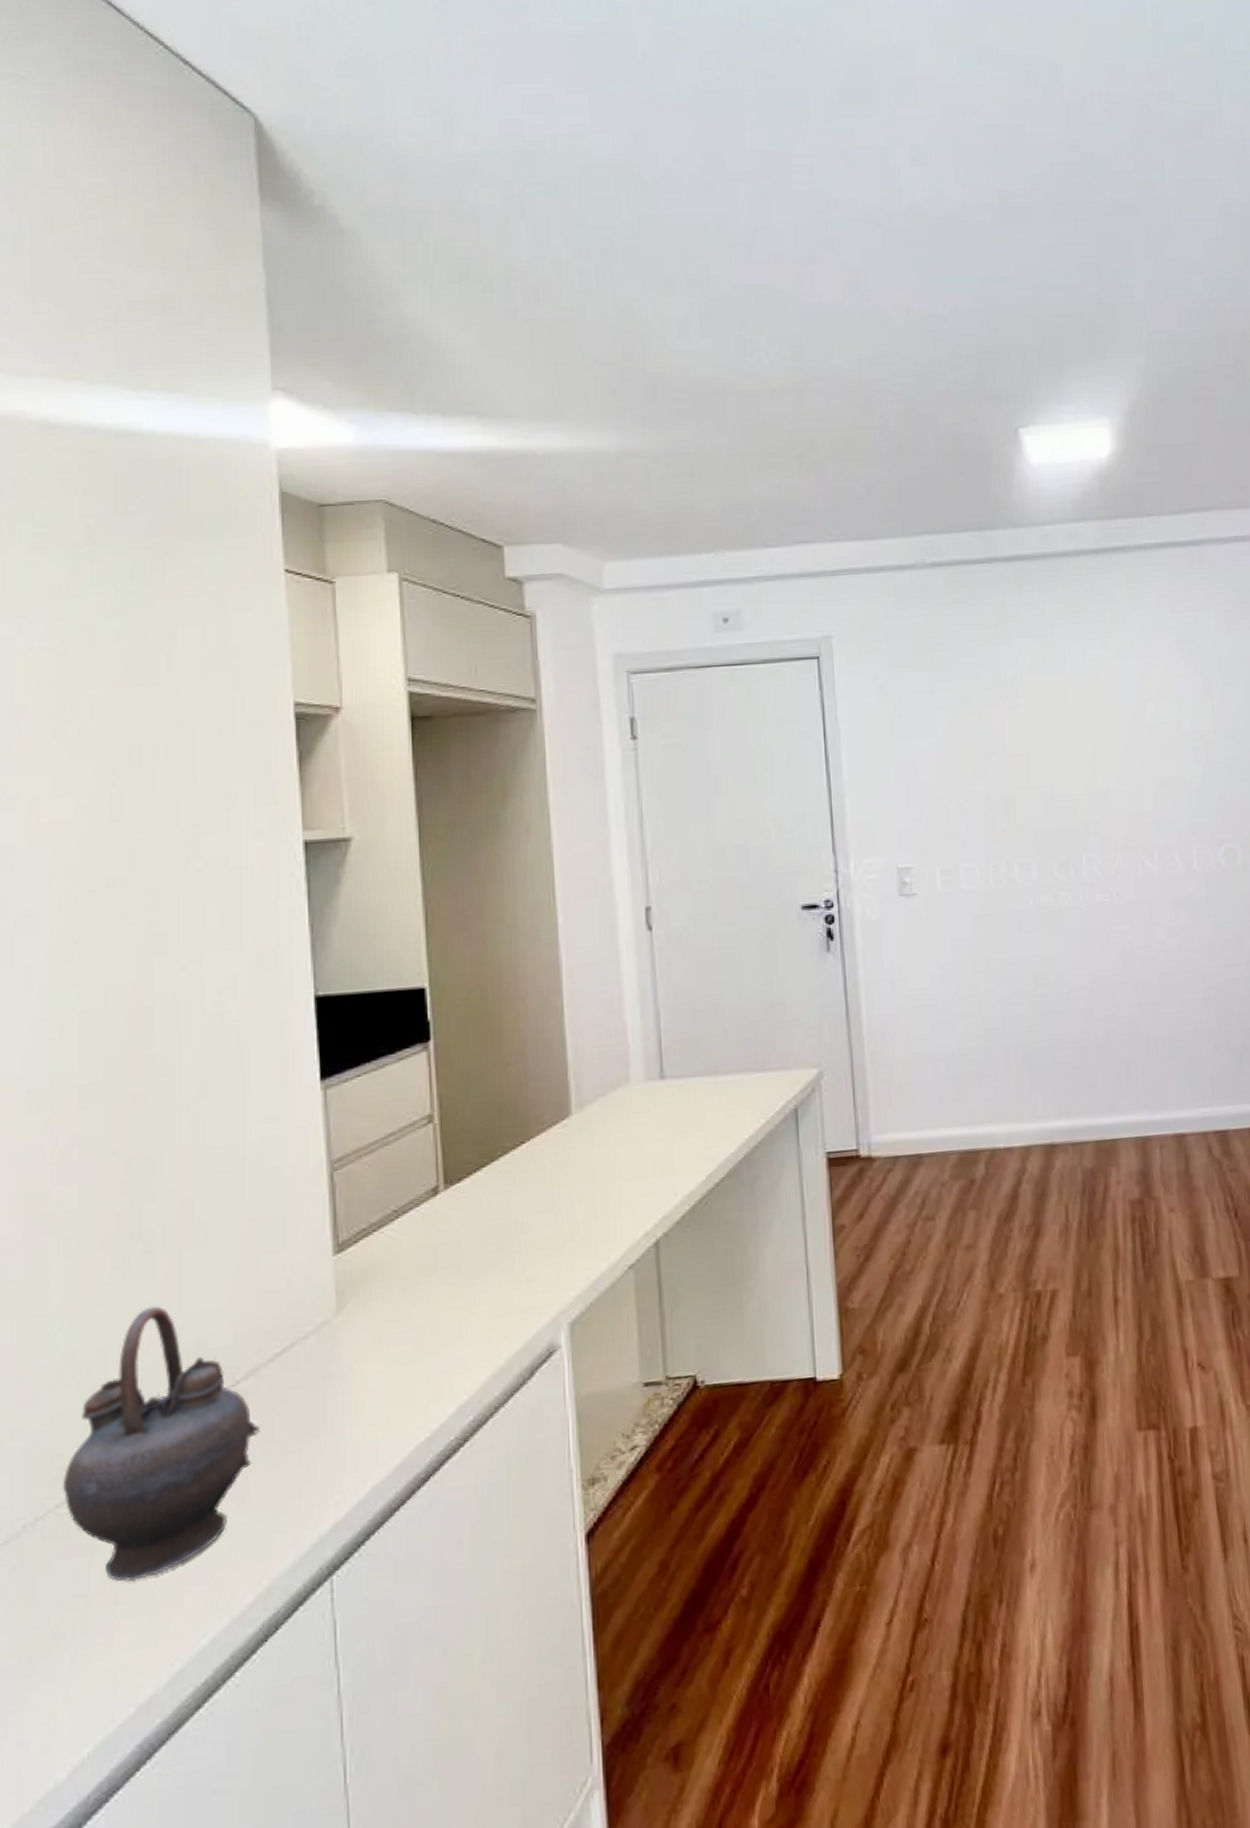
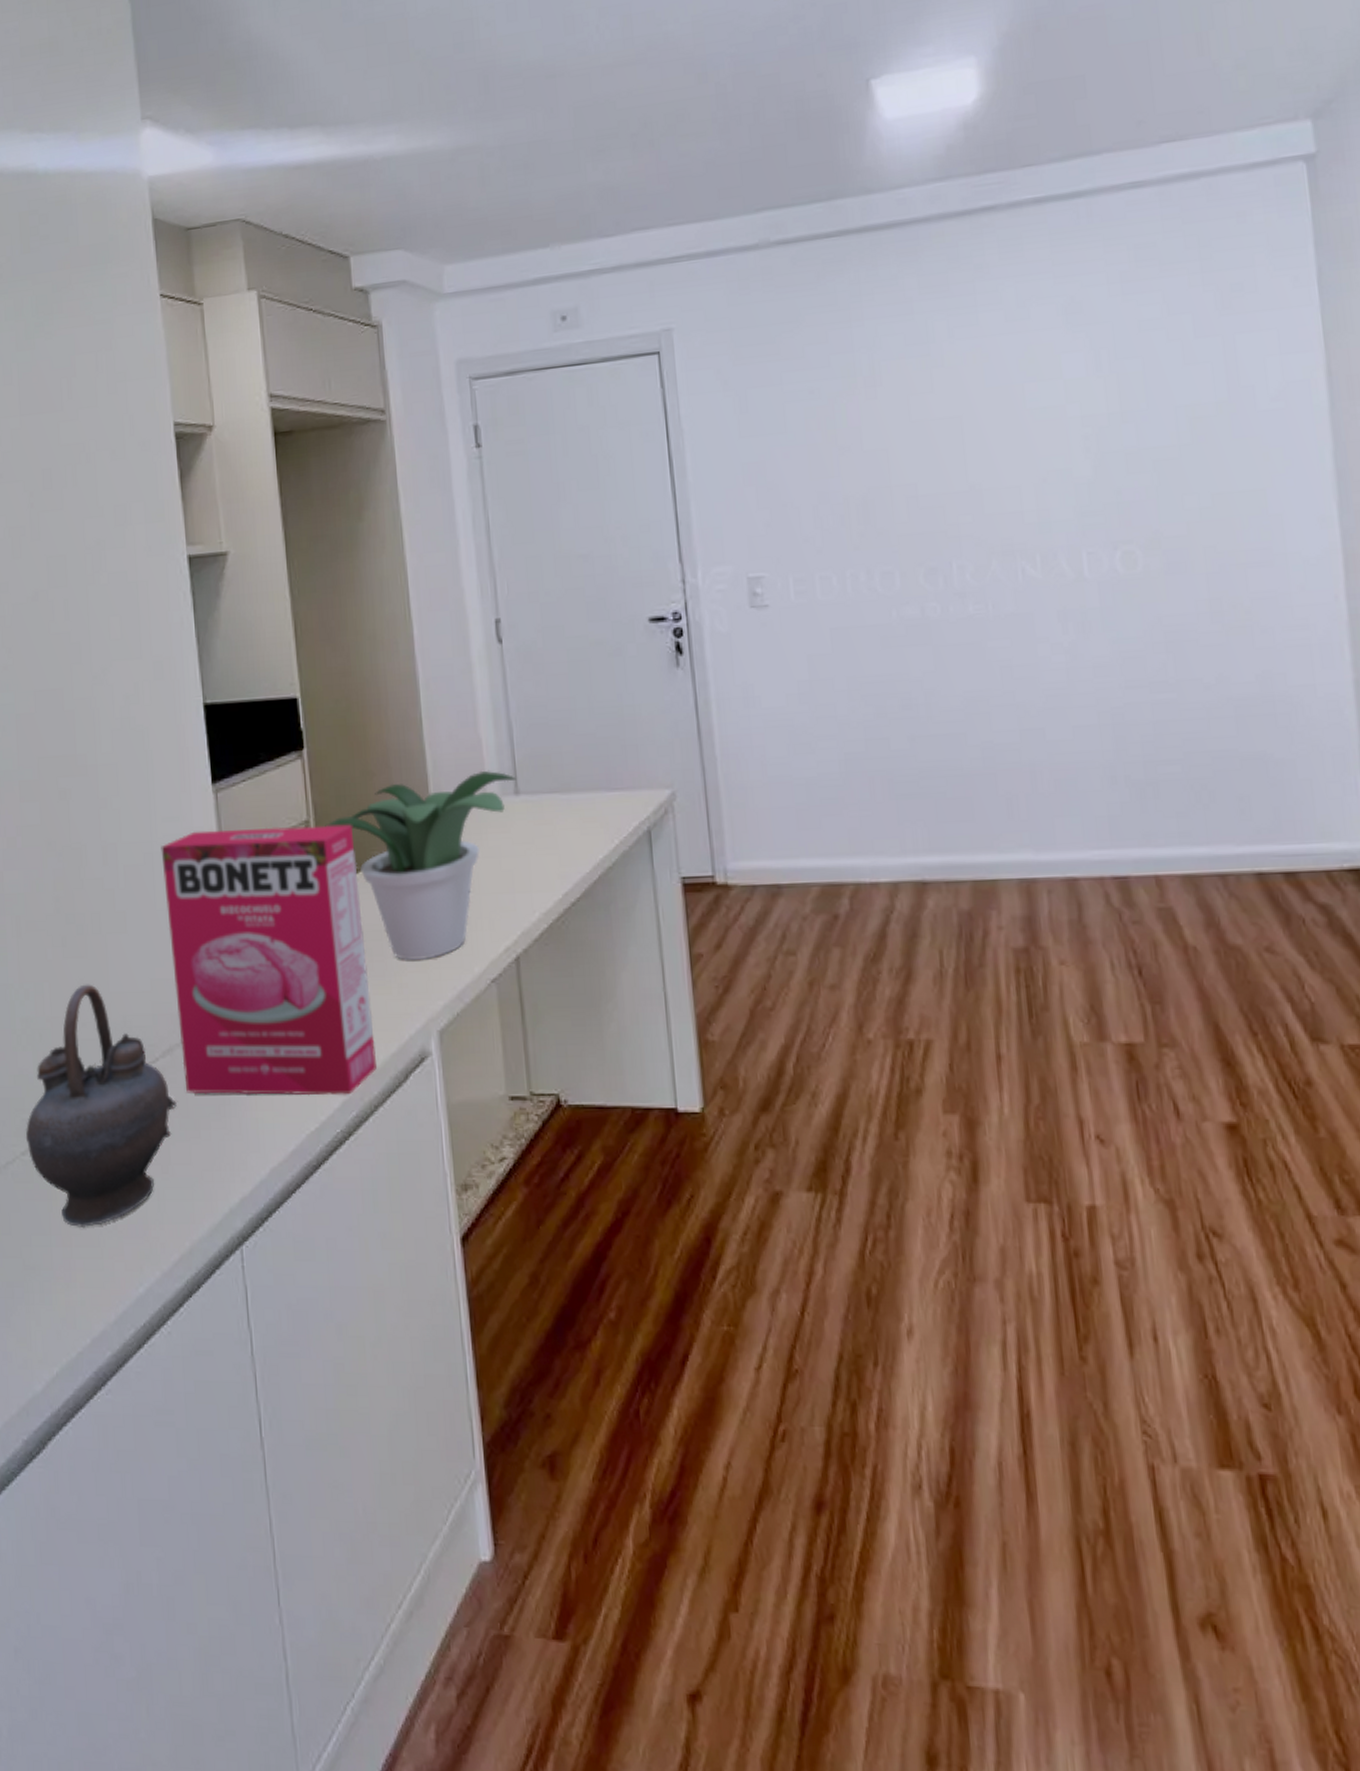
cereal box: none [255,1117,498,1416] -> present [161,824,376,1096]
potted plant: none [451,1056,663,1253] -> present [325,770,517,961]

